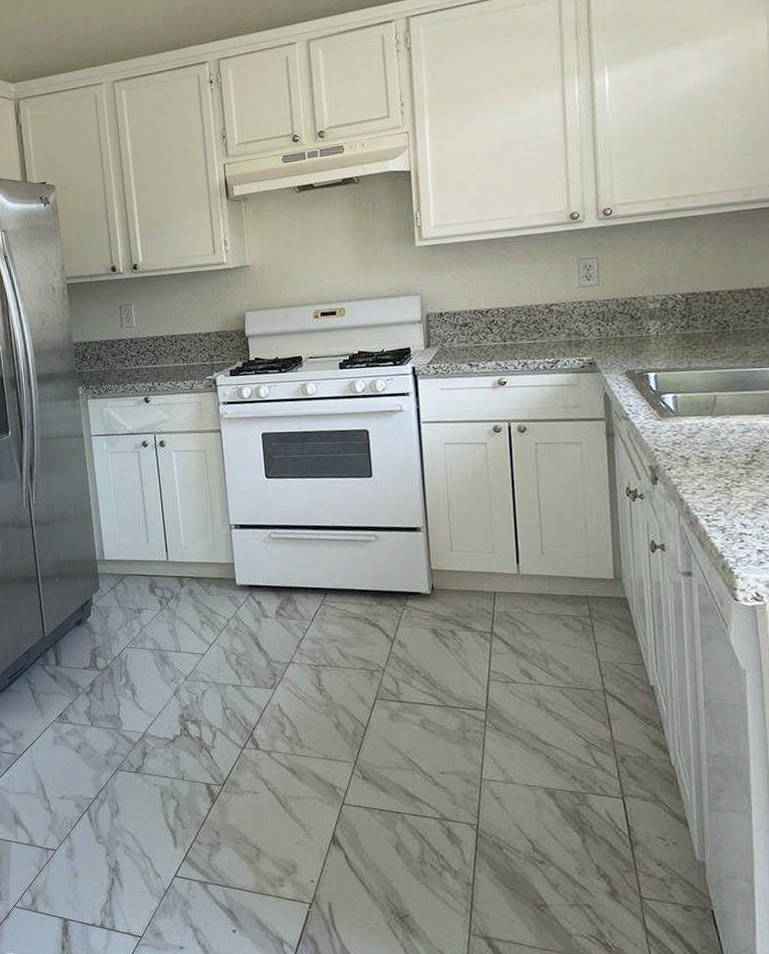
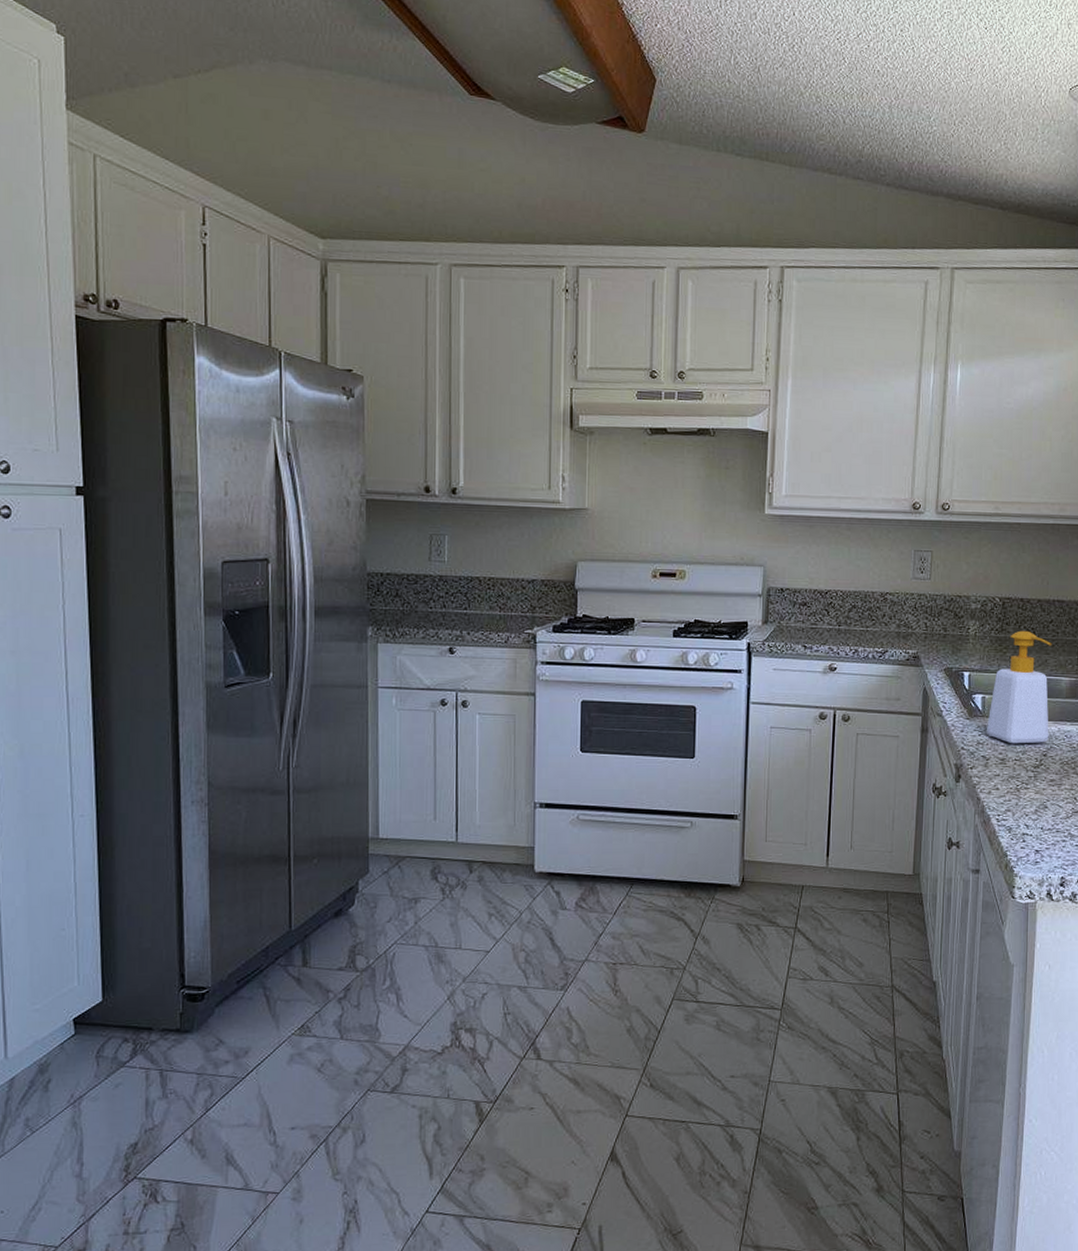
soap bottle: none [682,324,760,442] -> present [987,630,1052,744]

